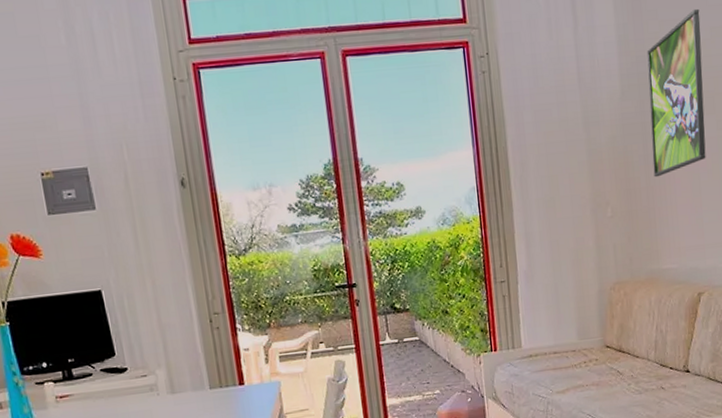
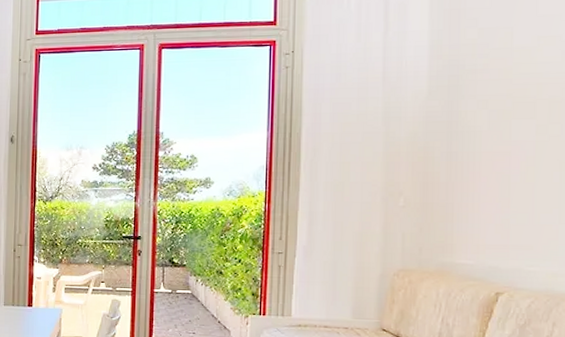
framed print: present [647,8,706,178] -> none [456,18,527,174]

